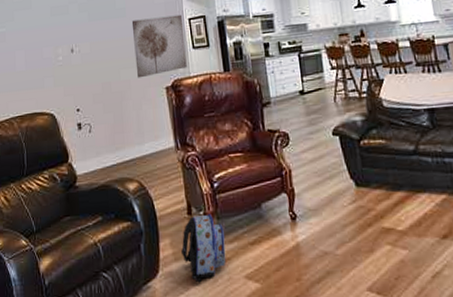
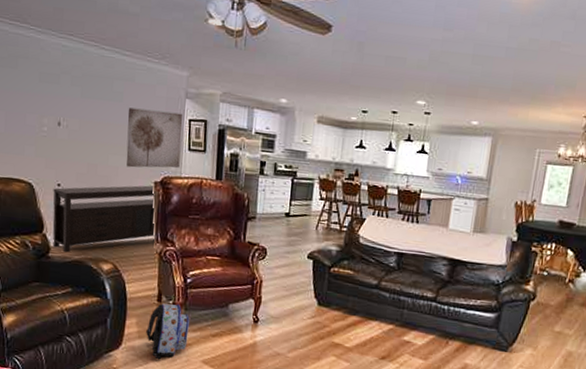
media console: none [73,90,176,179] -> present [52,185,156,253]

